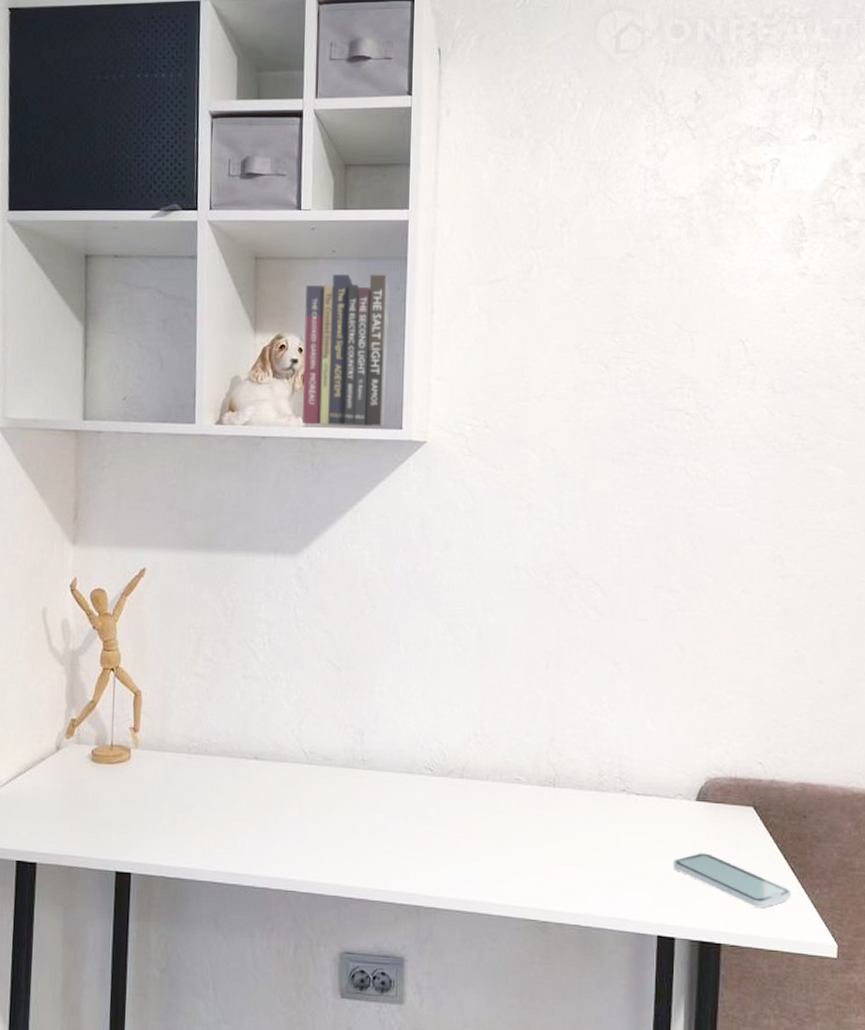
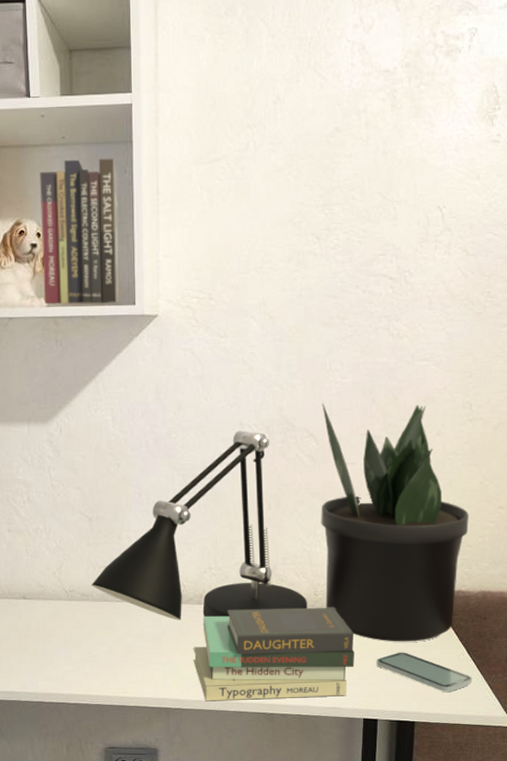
desk lamp: none [335,575,590,797] -> present [91,430,307,620]
books: none [451,787,647,905] -> present [193,607,355,702]
planter: none [607,549,783,841] -> present [321,403,469,642]

